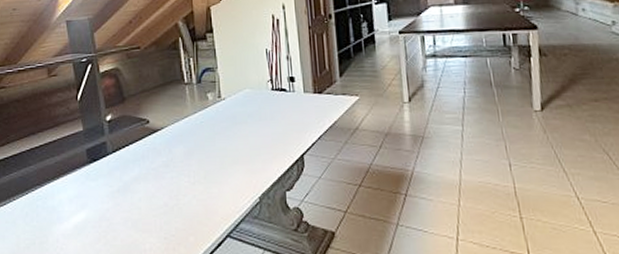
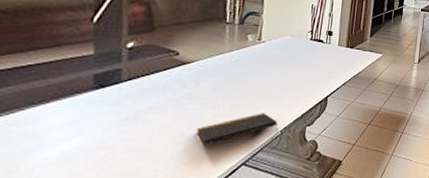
notepad: none [178,178,256,216] -> present [196,113,278,145]

